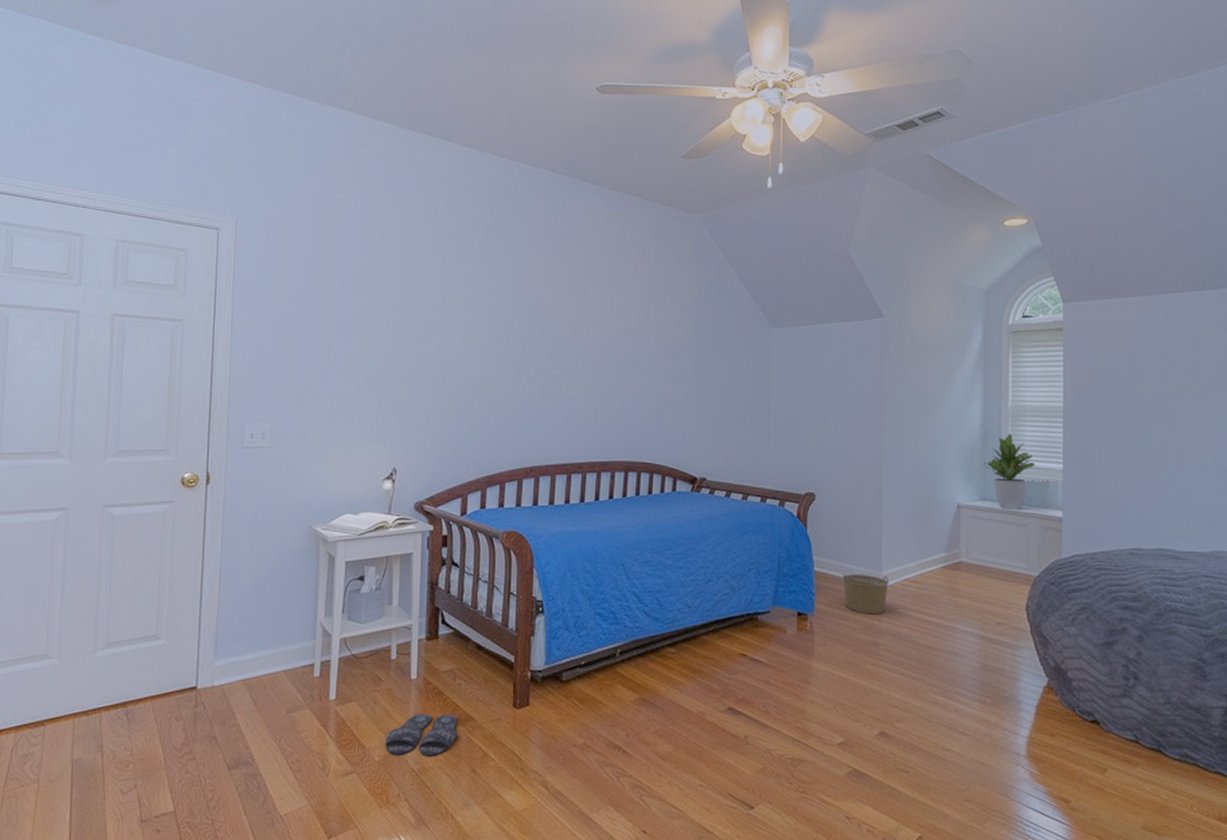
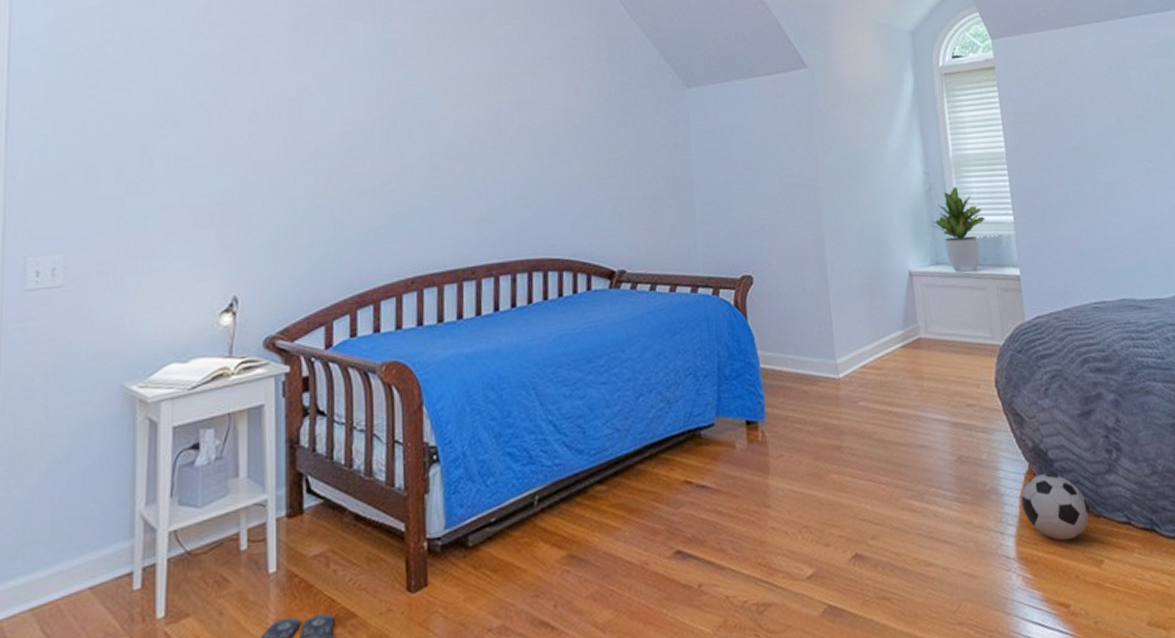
basket: present [843,574,888,615] -> none [793,364,845,414]
soccer ball: none [1037,690,1099,748] -> present [1021,473,1090,541]

